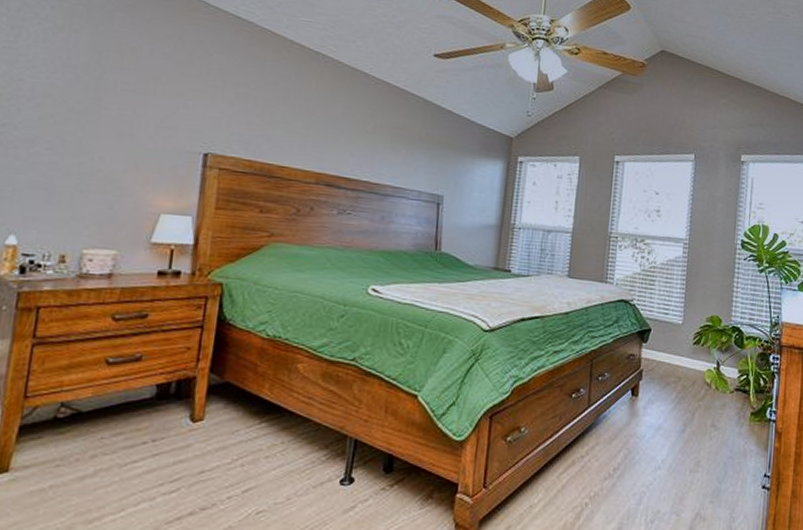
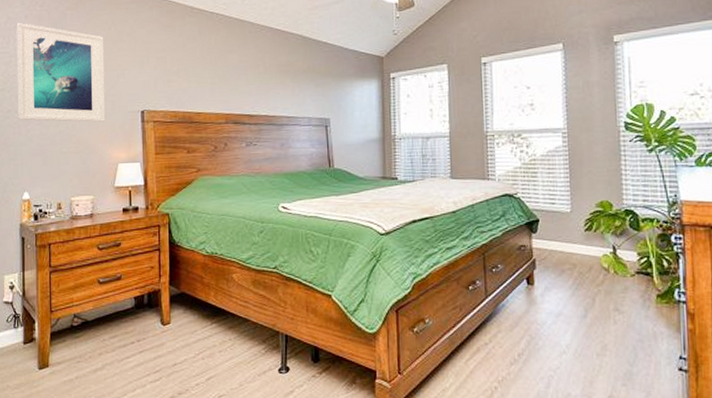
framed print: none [16,12,166,159] -> present [16,22,106,122]

